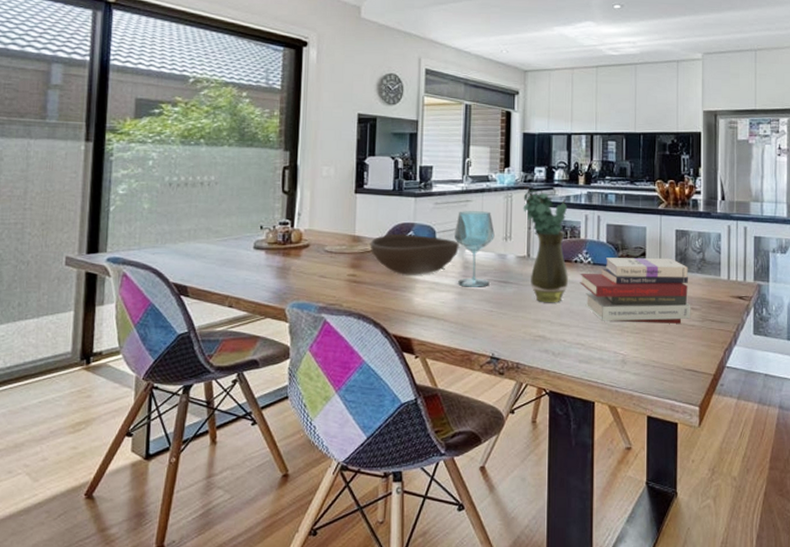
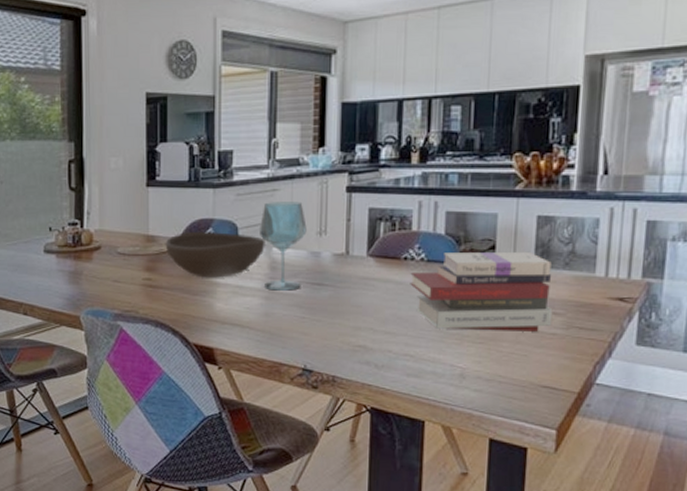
vase: present [523,186,568,302] -> none [341,169,397,307]

